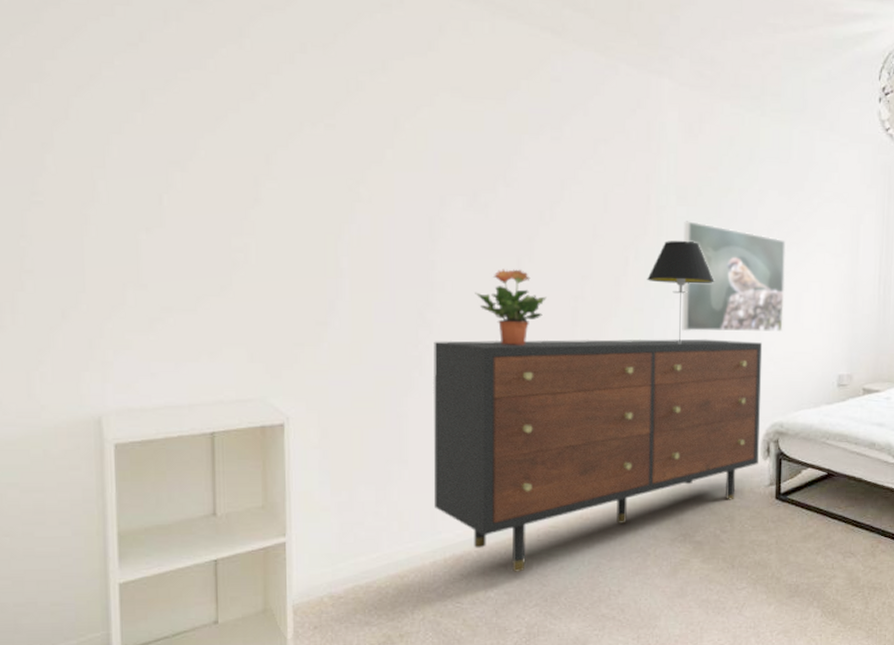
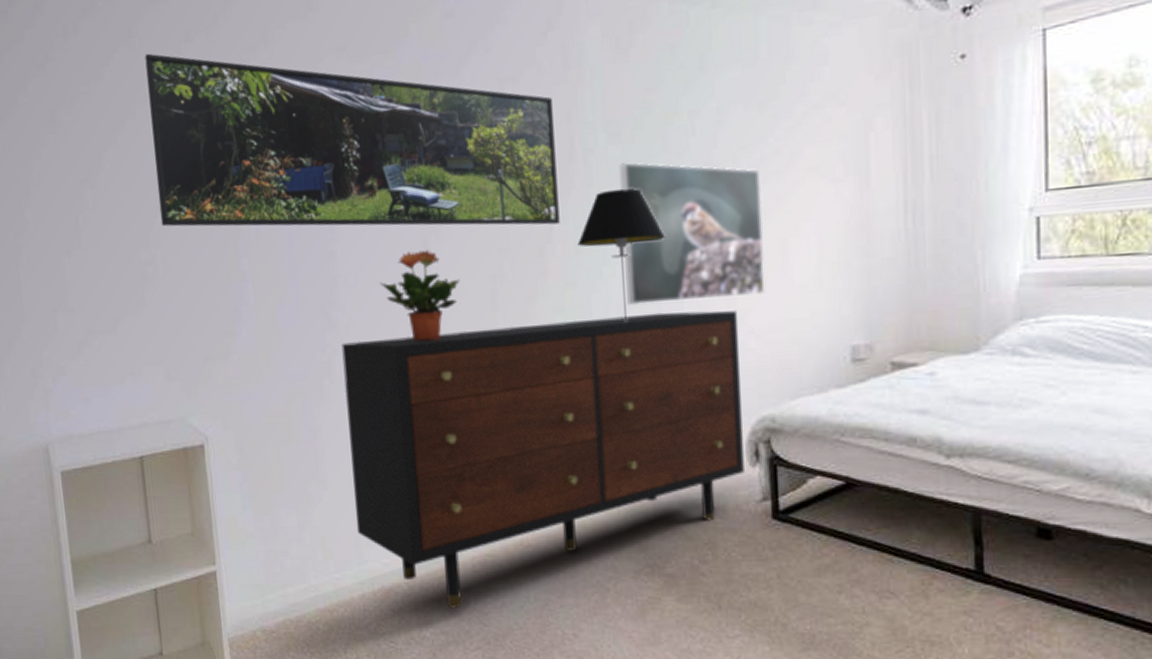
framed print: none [255,55,636,261] -> present [145,53,560,227]

